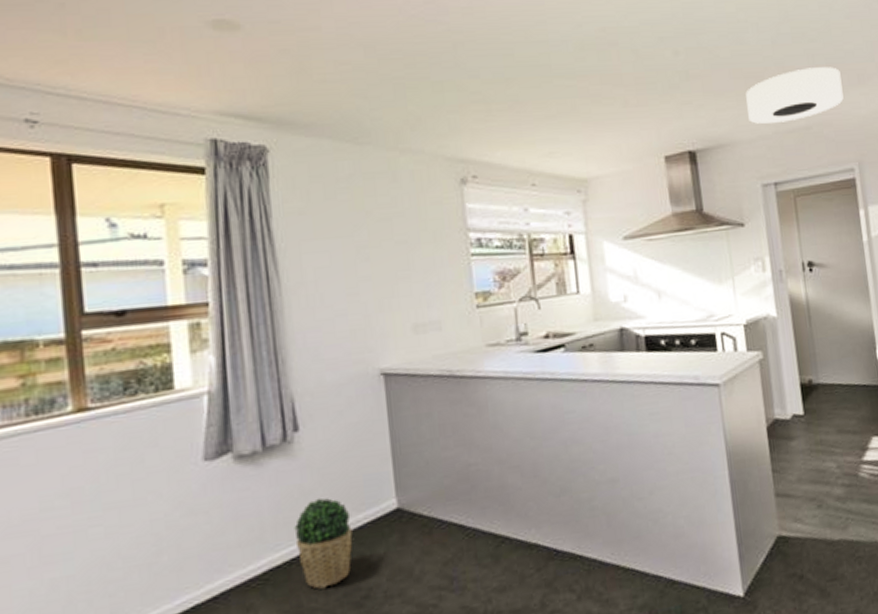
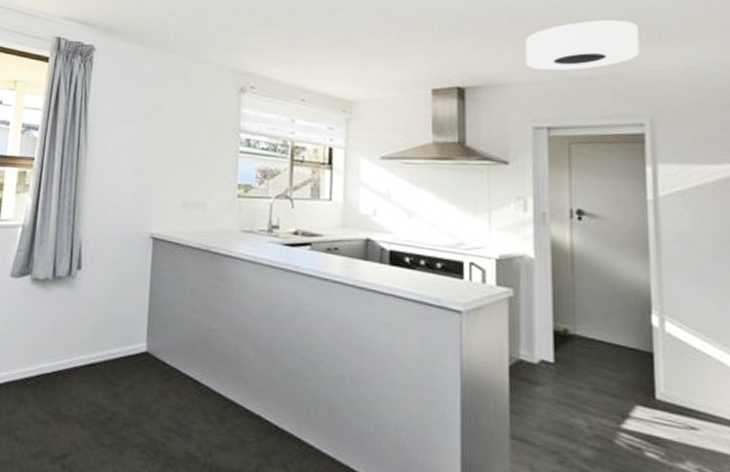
potted plant: present [294,497,353,590] -> none [63,327,109,402]

